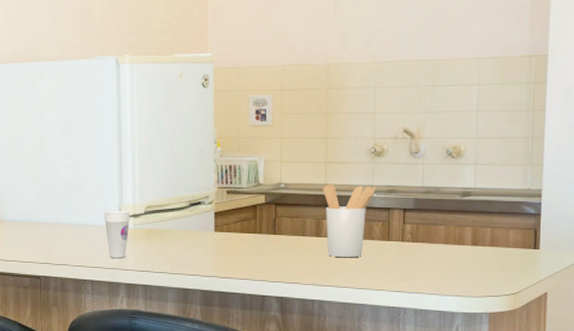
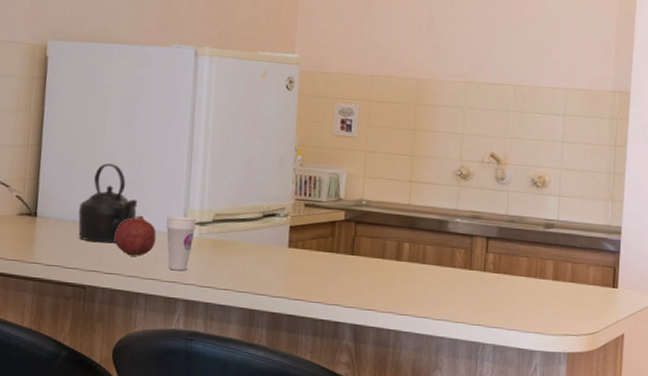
kettle: none [29,169,78,239] -> present [78,163,138,243]
fruit: none [60,212,96,248] -> present [114,215,156,256]
utensil holder: present [323,183,376,257] -> none [406,204,461,285]

